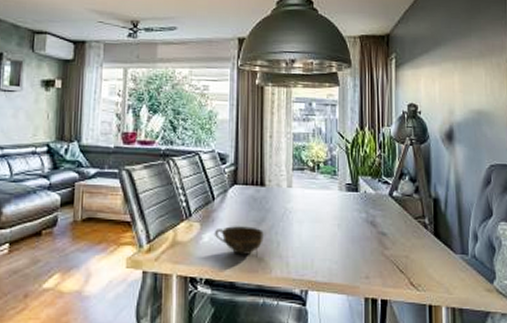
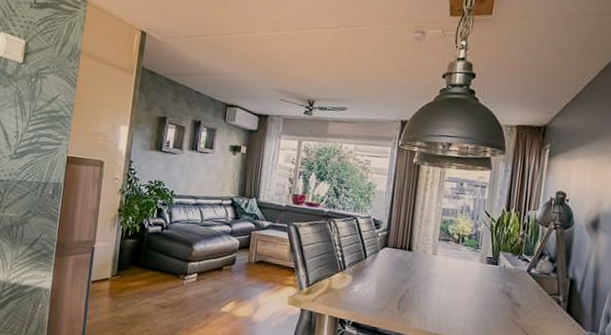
cup: present [215,226,264,255] -> none [364,281,407,307]

